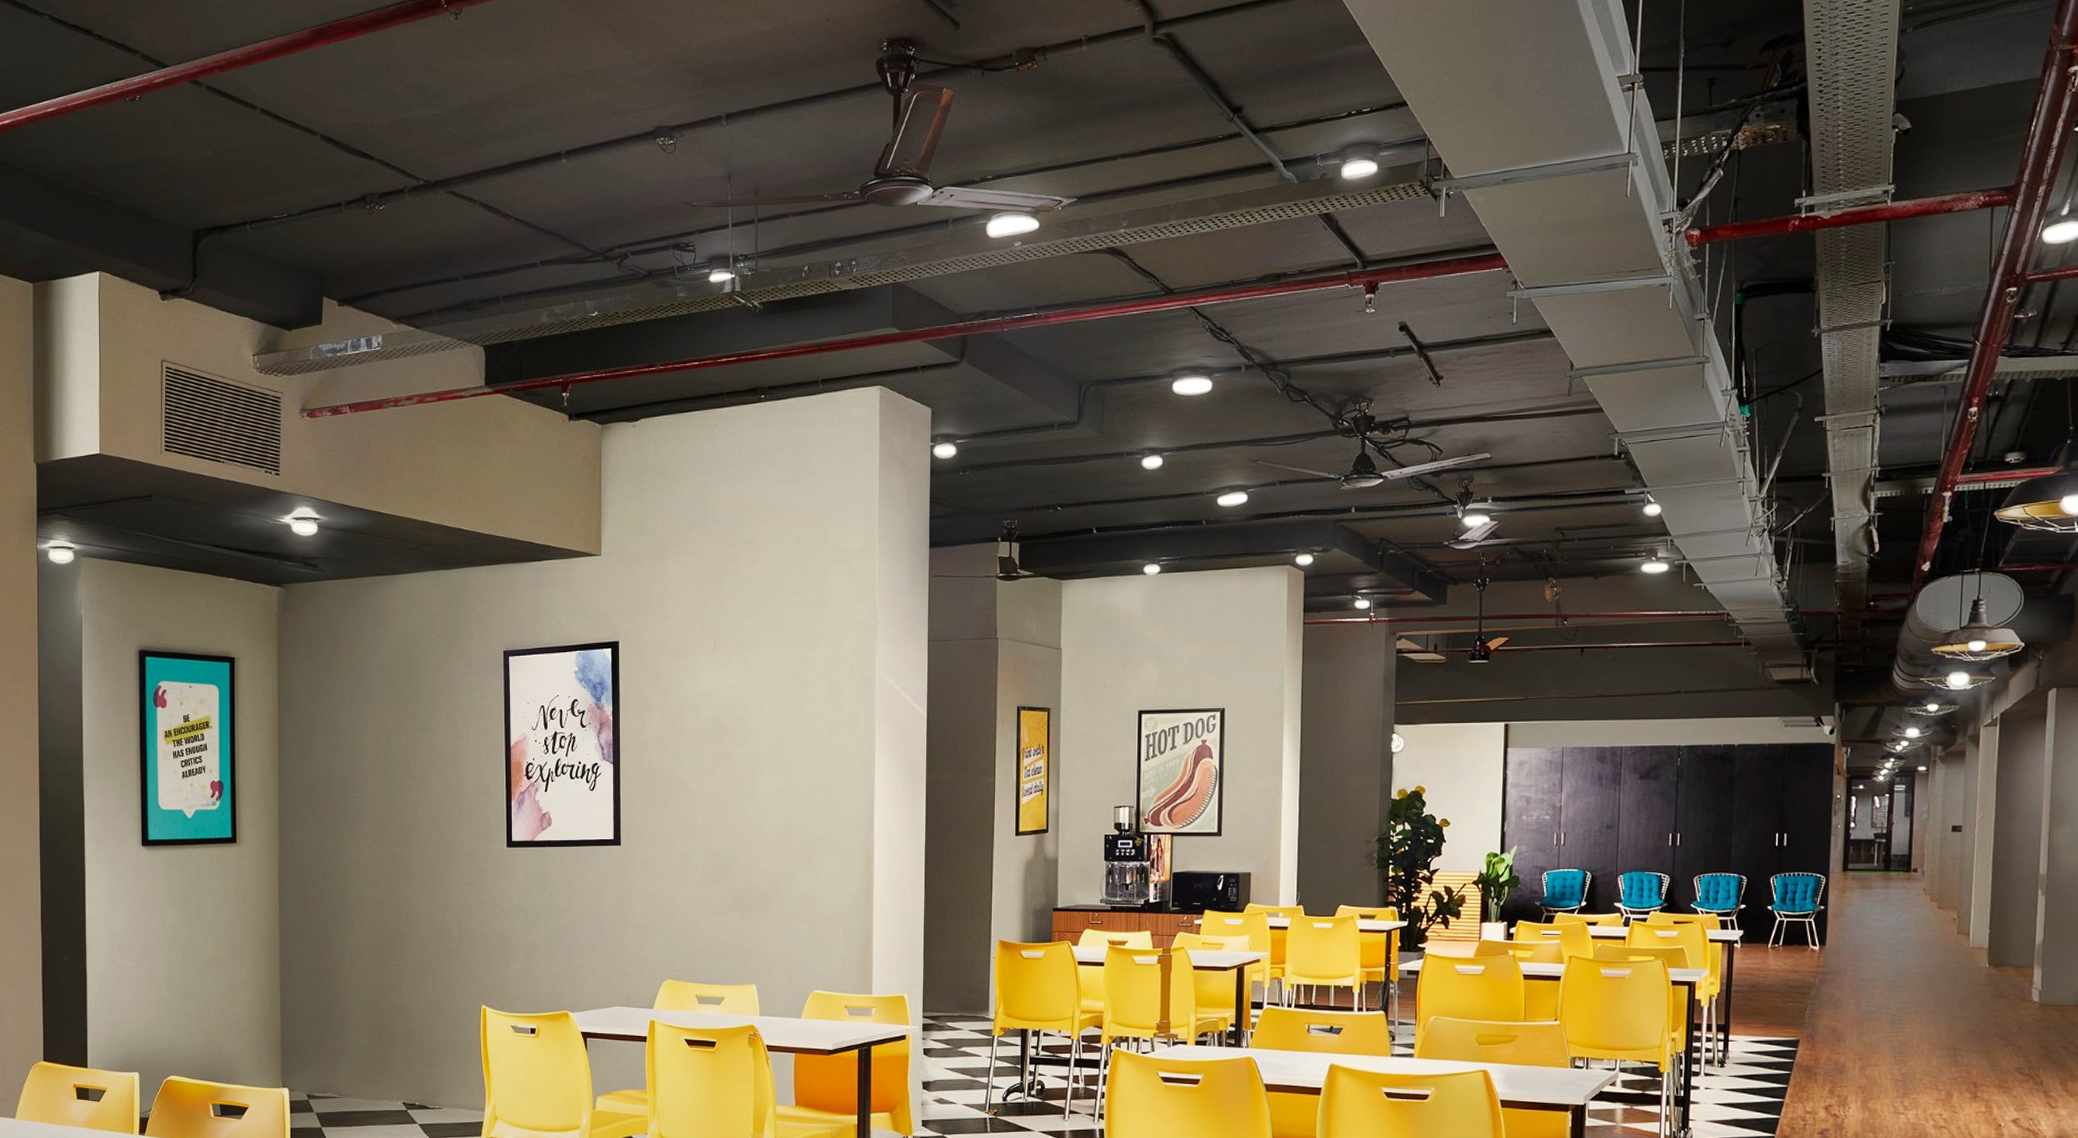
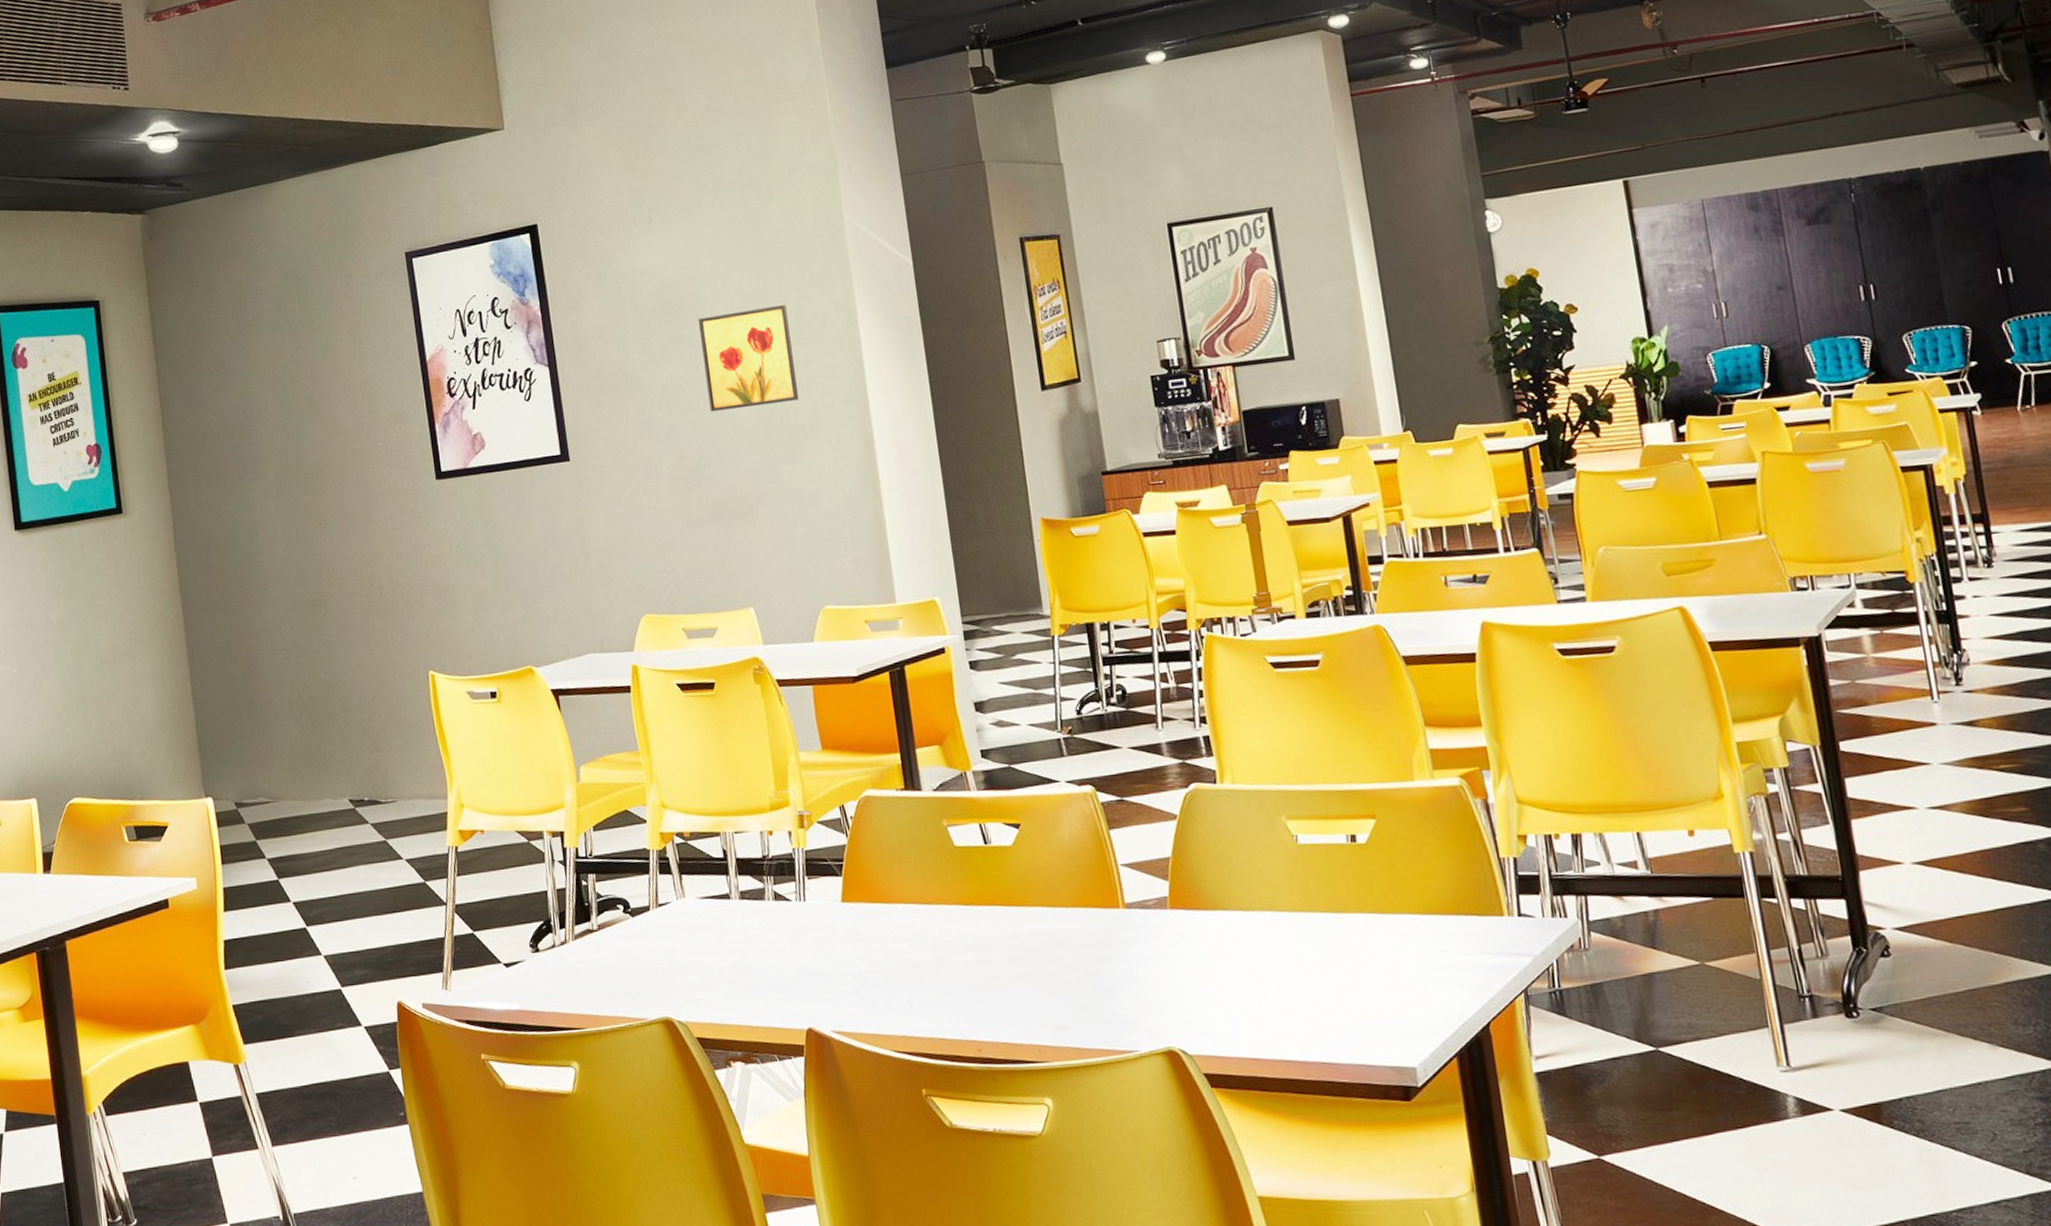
wall art: none [743,737,818,820] -> present [698,304,800,412]

